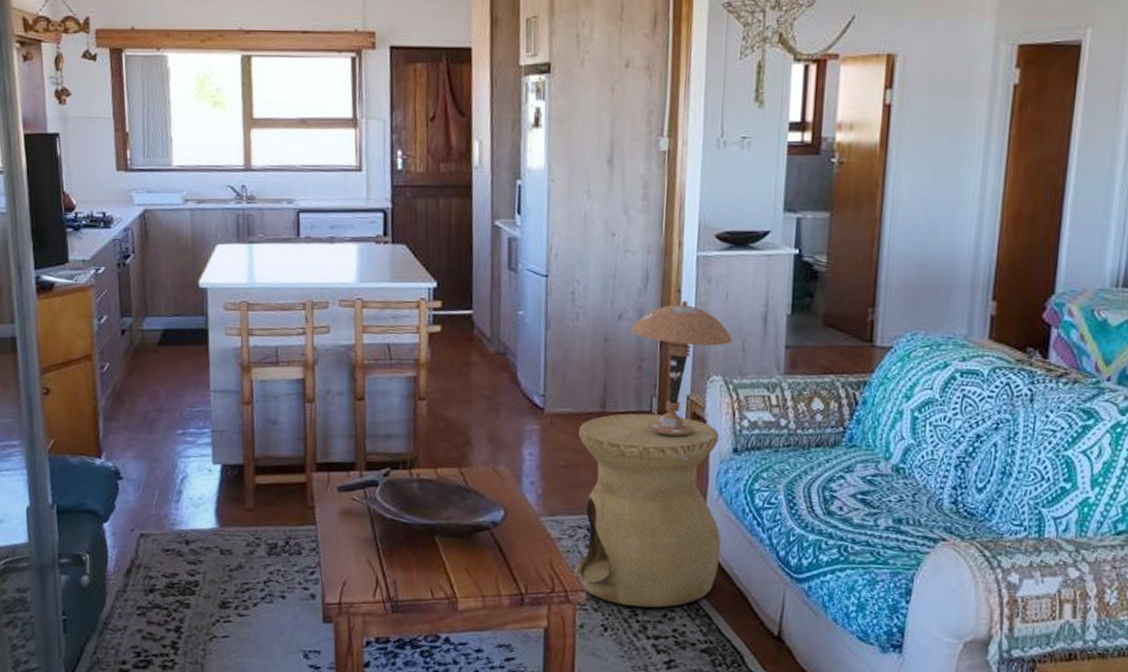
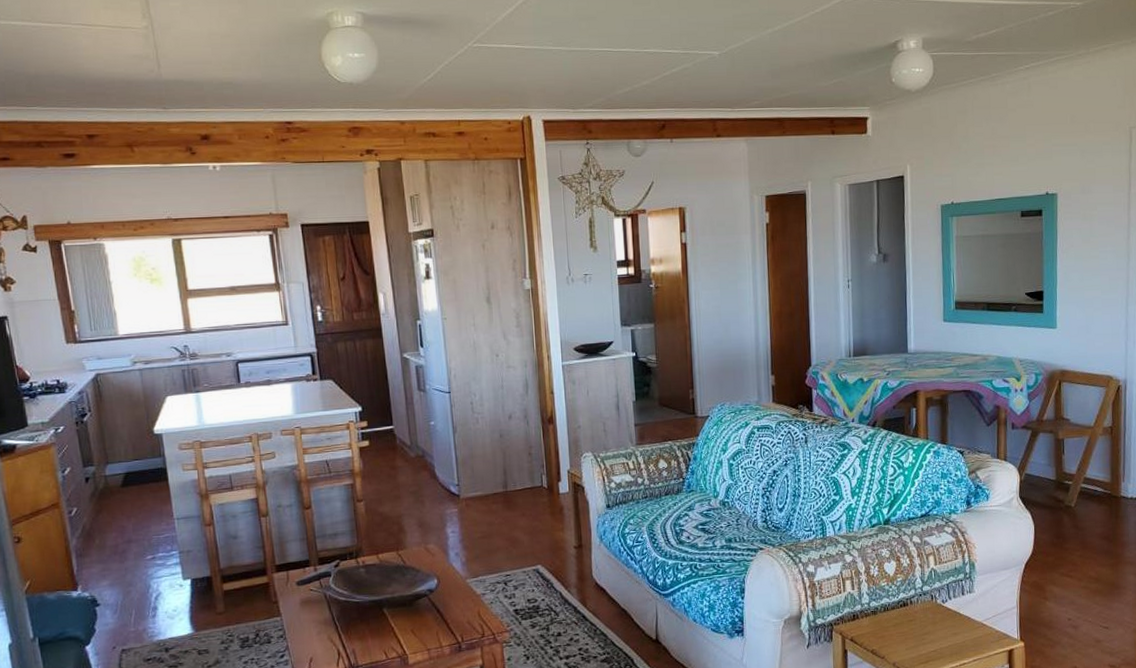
side table: present [574,413,722,608] -> none [489,486,607,637]
table lamp: present [630,300,733,436] -> none [519,399,596,502]

